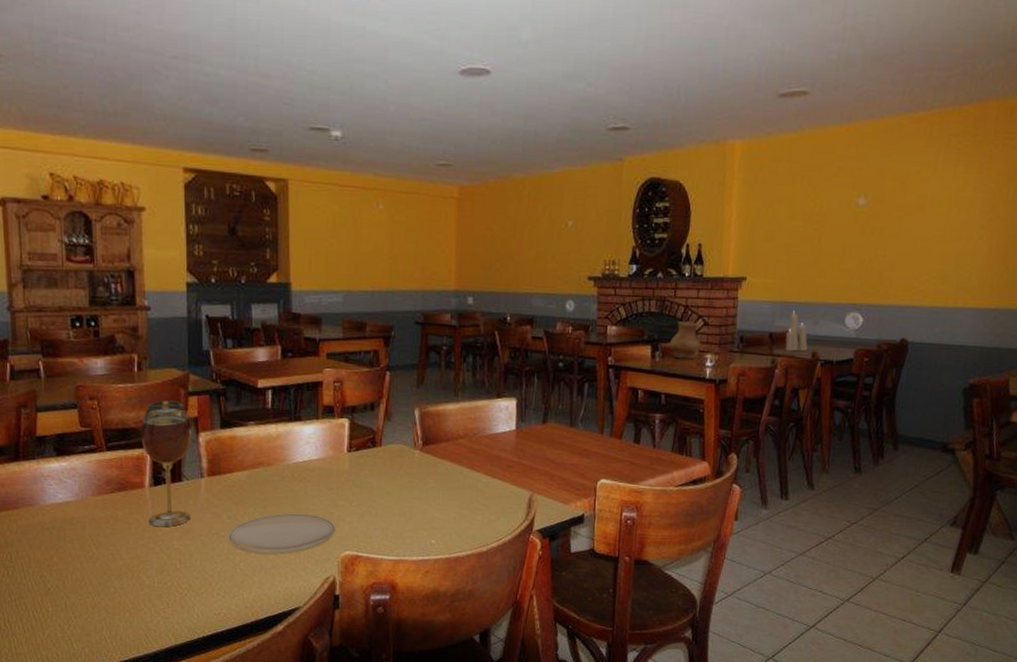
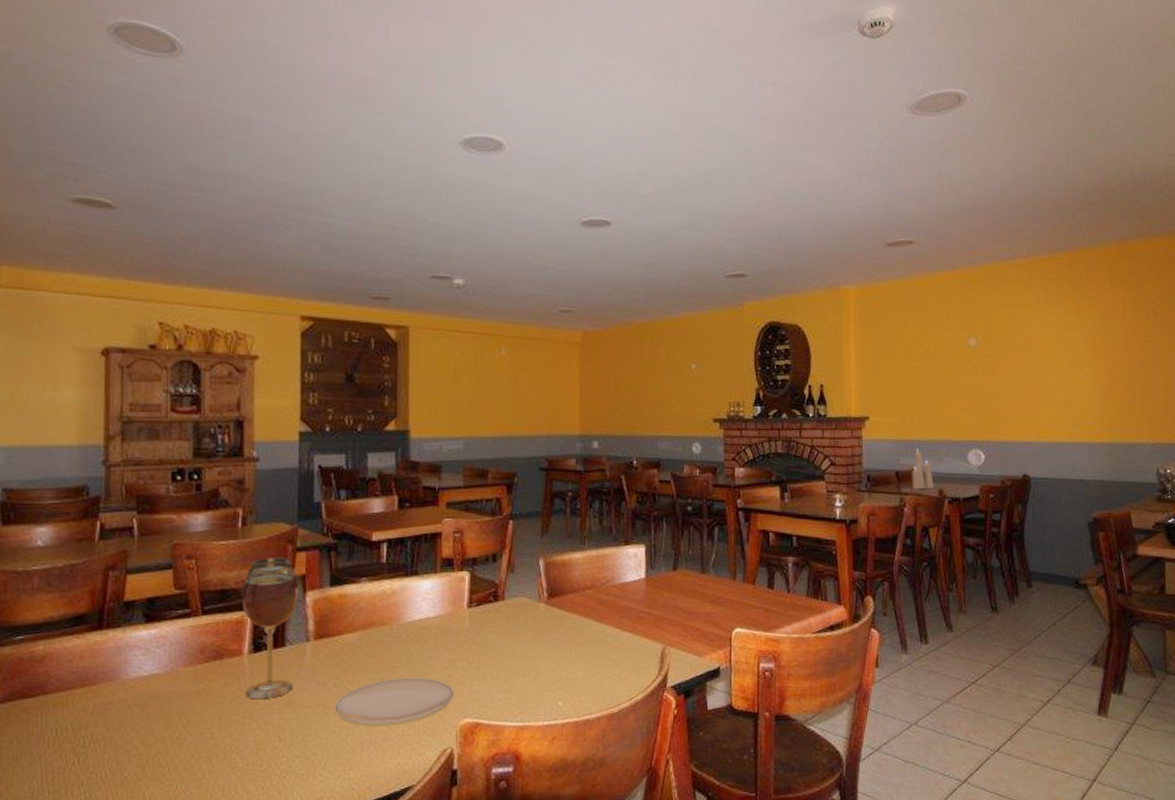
vase: present [669,321,701,360] -> none [797,461,829,500]

